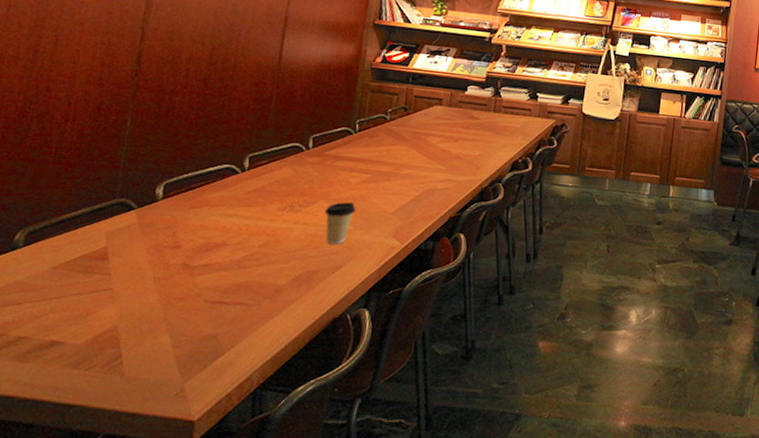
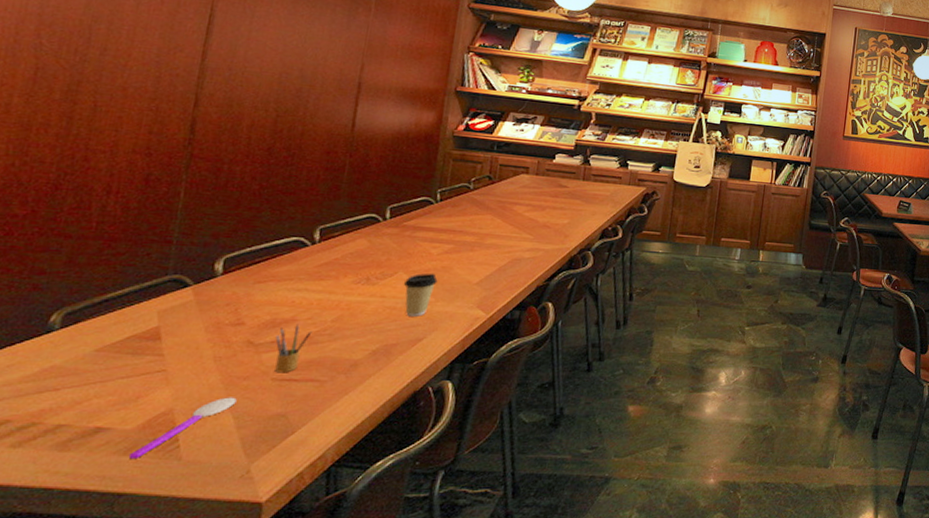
spoon: none [78,317,173,373] -> present [128,397,237,460]
pencil box: none [207,248,241,296] -> present [275,324,312,373]

